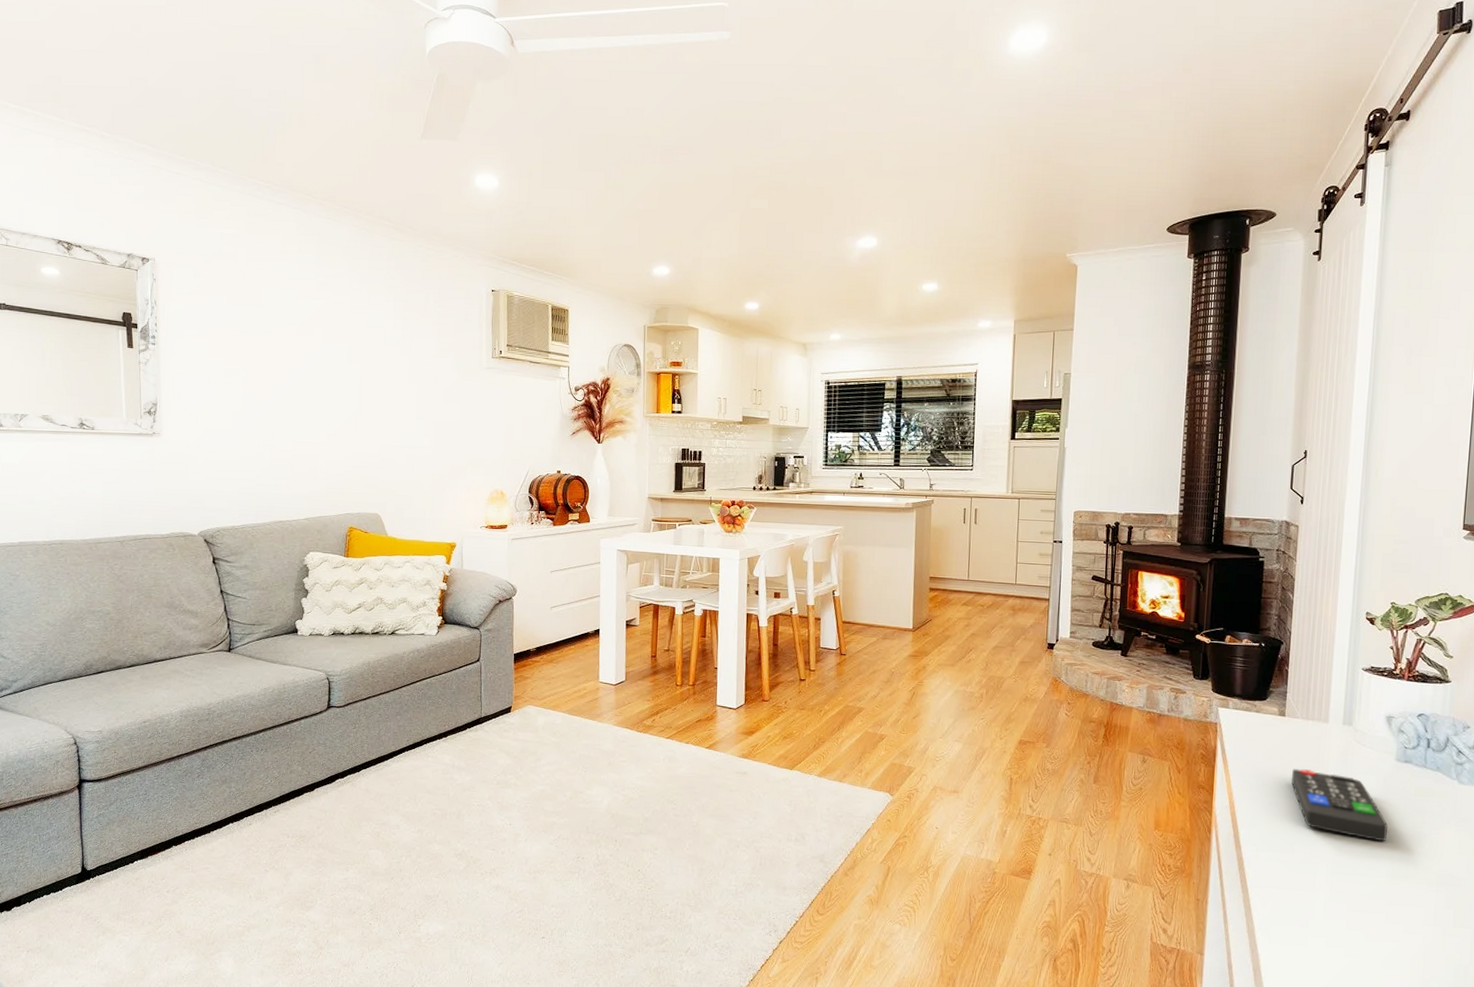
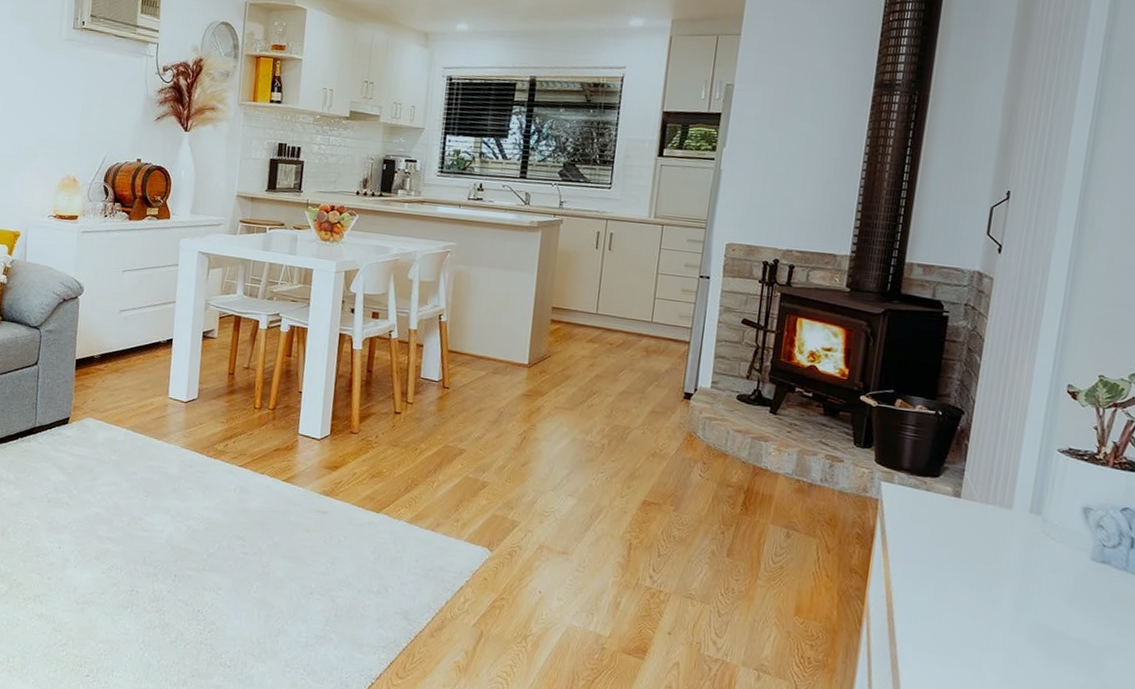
remote control: present [1291,769,1388,842] -> none [962,559,1075,653]

